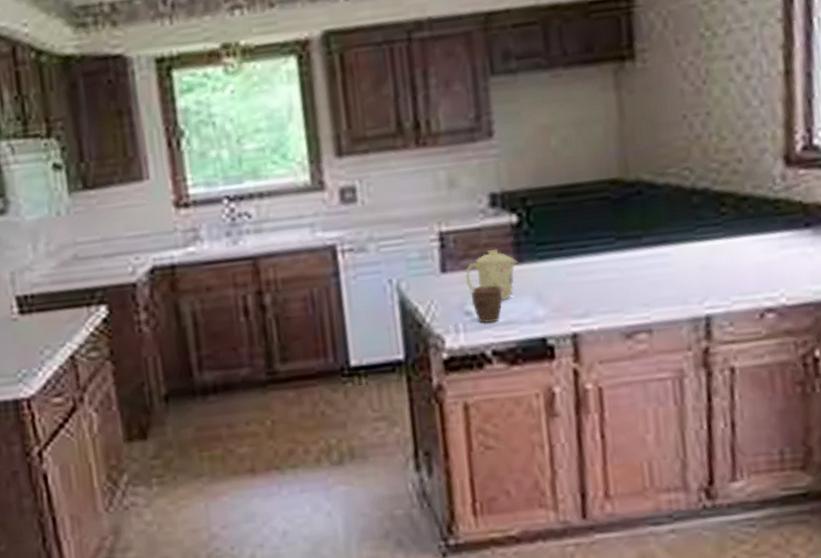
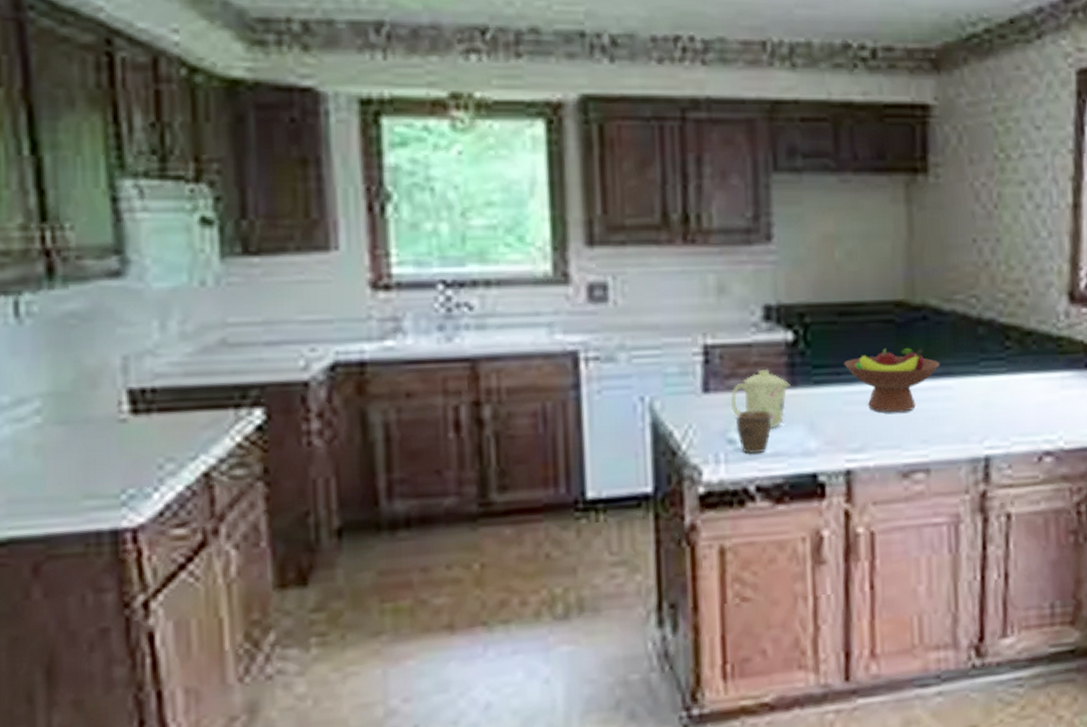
fruit bowl: none [565,220,656,281] -> present [843,347,940,413]

